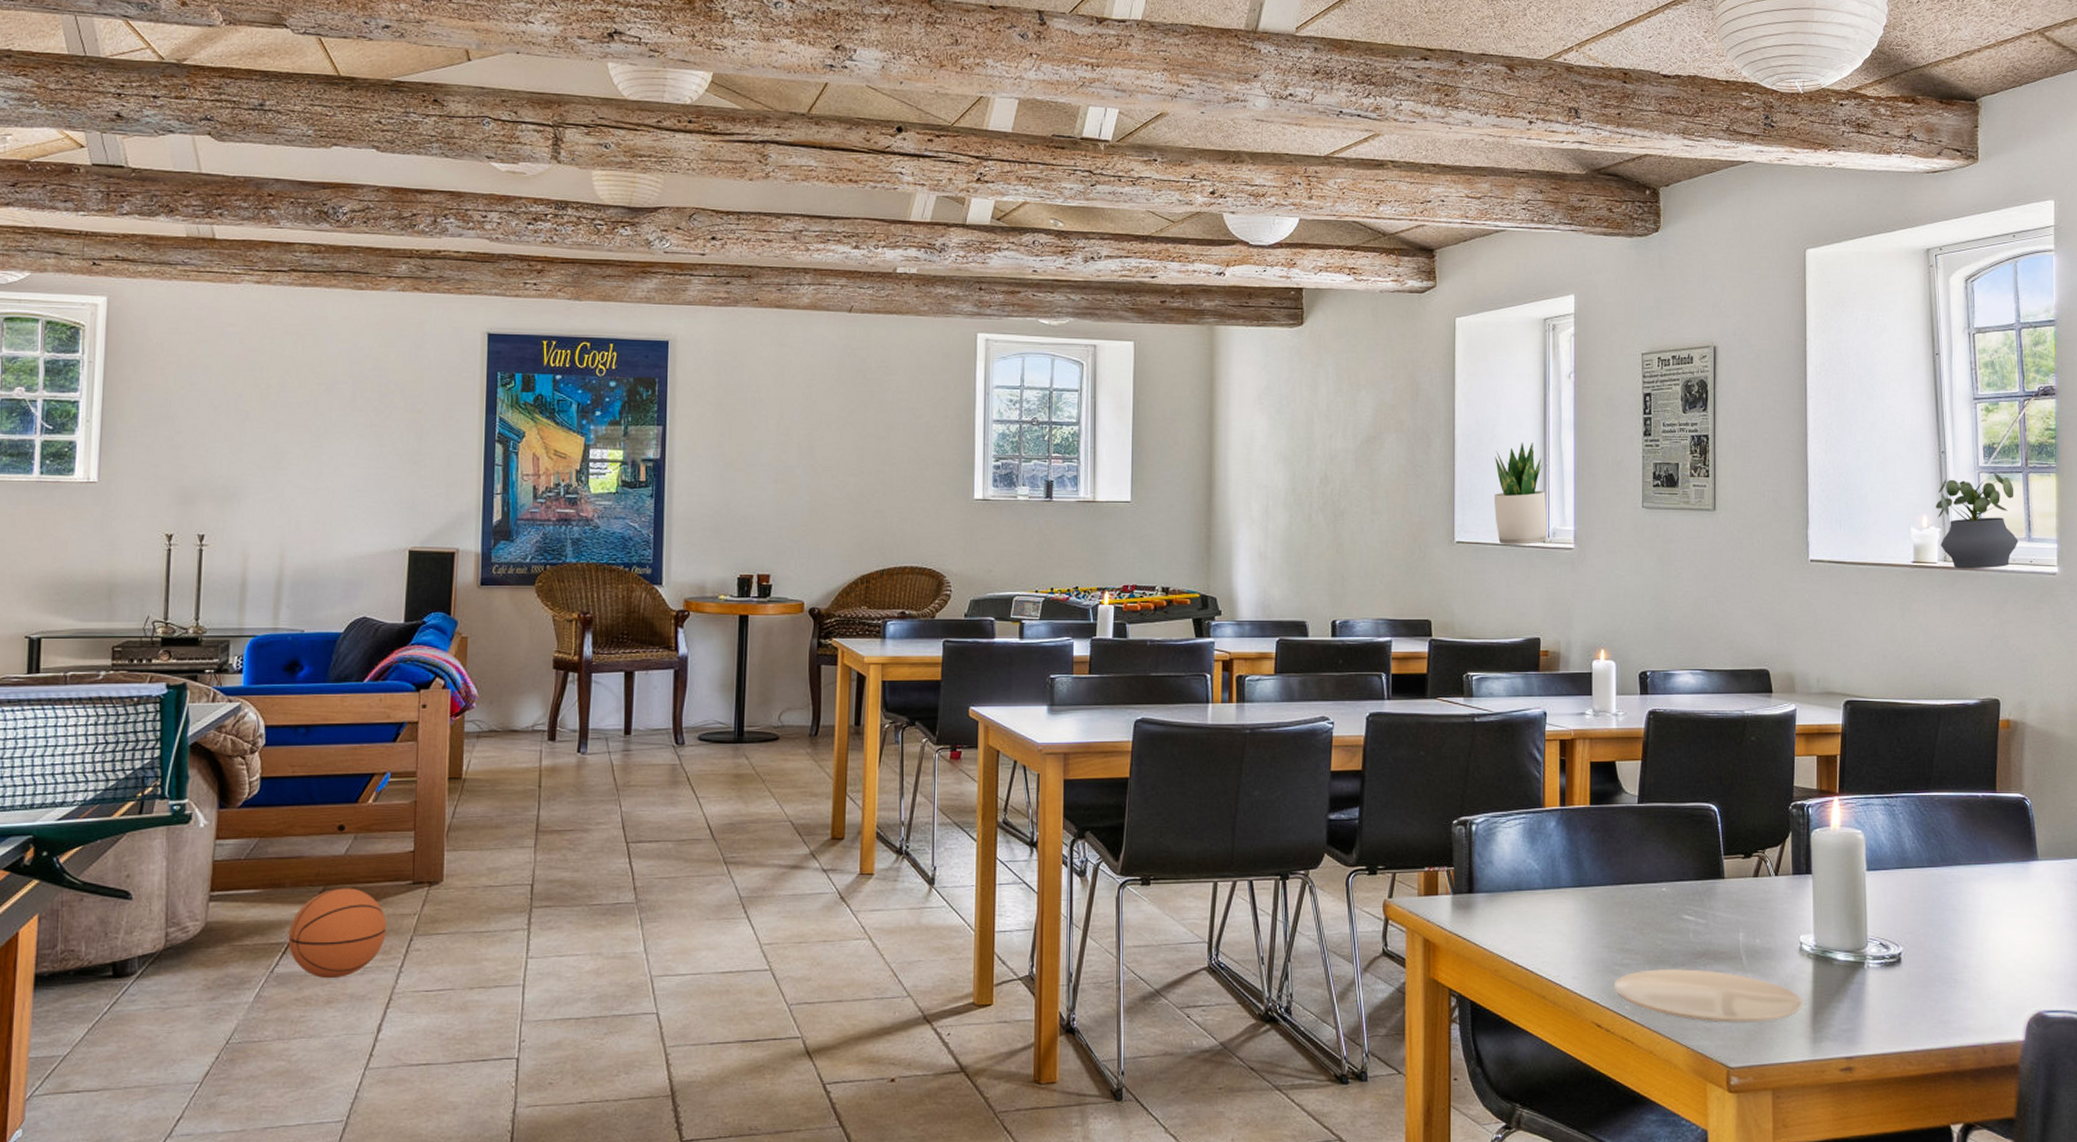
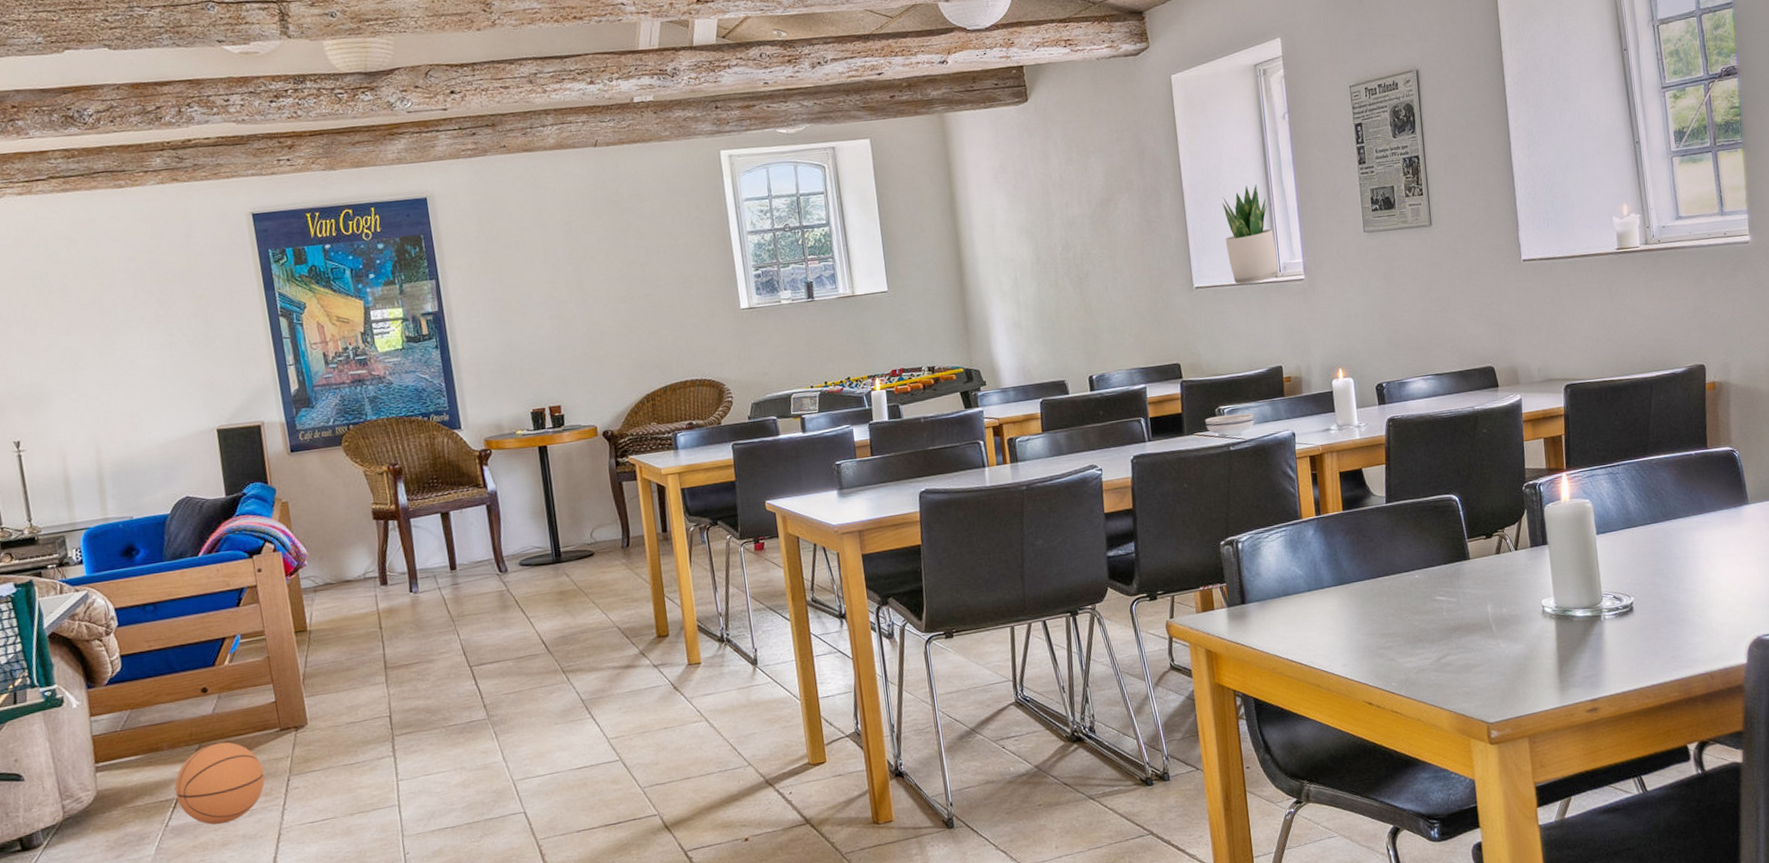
bowl: none [1450,682,1504,707] -> present [1204,413,1255,437]
plate: present [1613,968,1802,1023] -> none [1379,641,1549,687]
potted plant: present [1935,472,2019,569] -> none [1634,155,1712,250]

